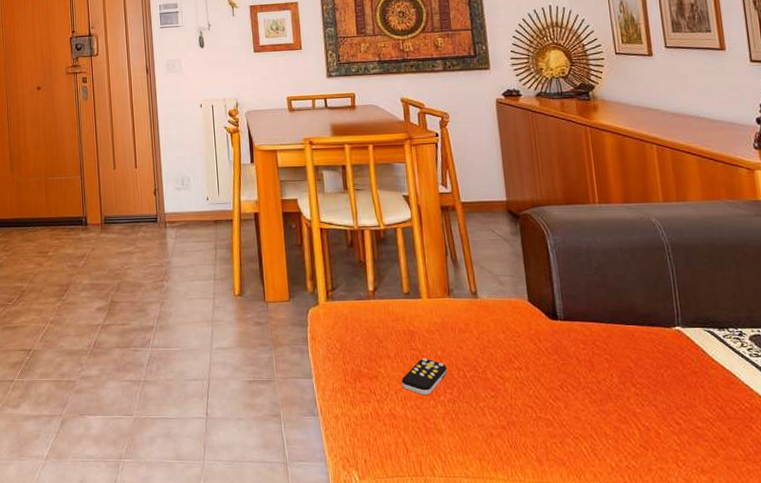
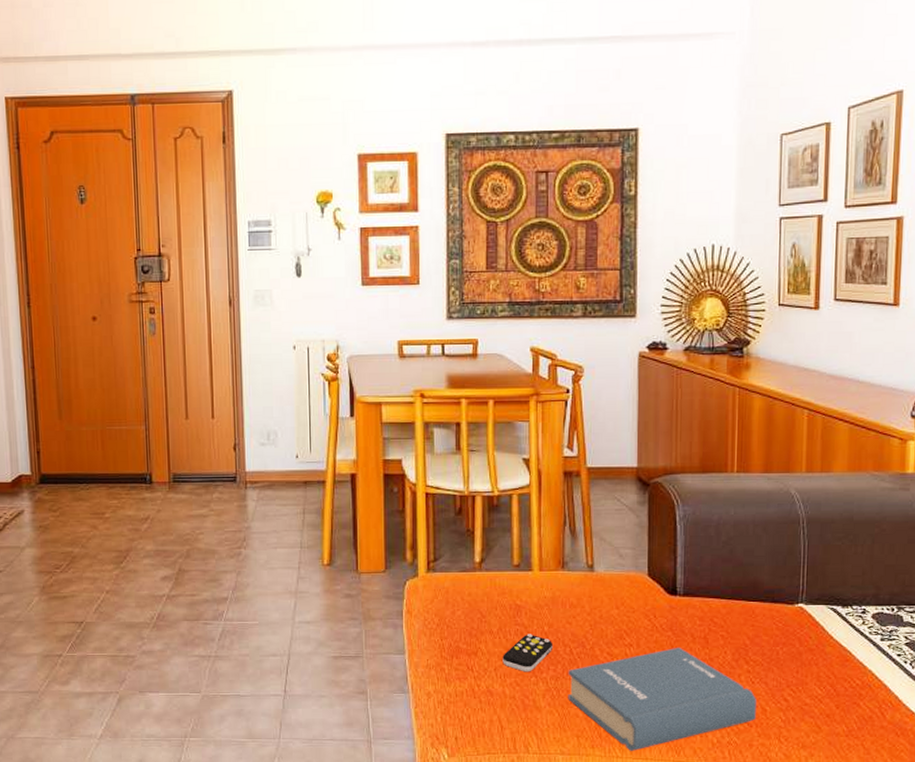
hardback book: none [464,370,651,475] -> present [568,647,756,751]

